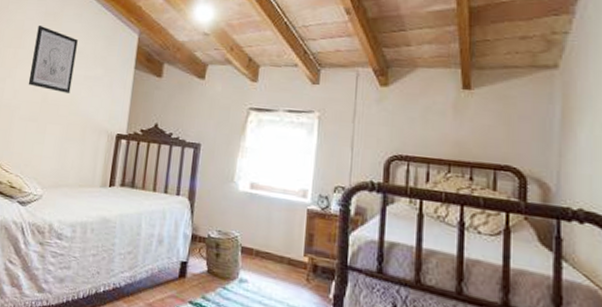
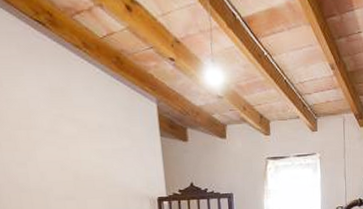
wall art: present [28,26,78,93] -> none [46,103,102,168]

